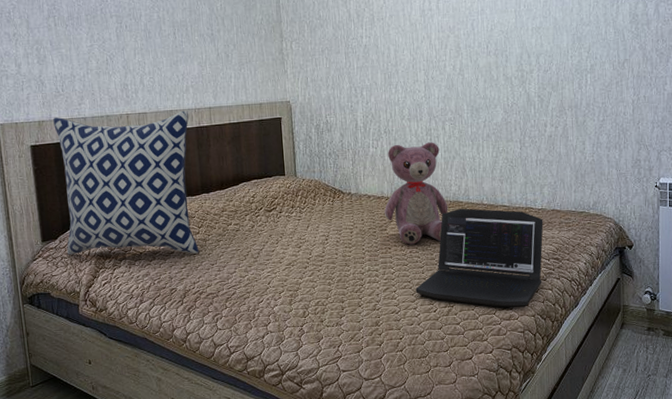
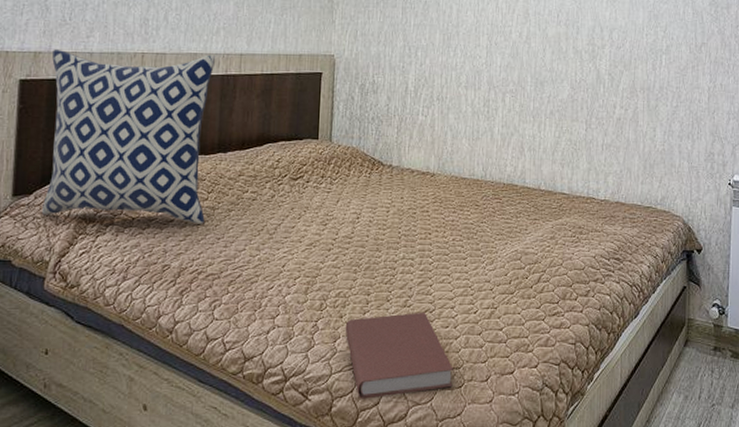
book: none [326,313,421,386] -> present [345,311,453,399]
teddy bear: present [384,142,448,245] -> none [428,114,501,231]
laptop: present [415,208,544,308] -> none [455,193,606,314]

